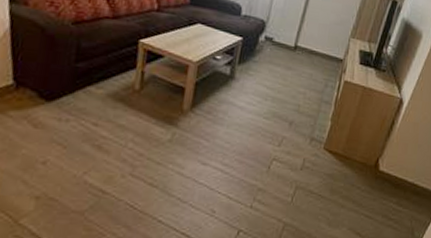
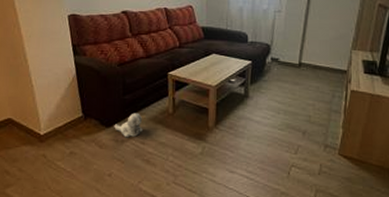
plush toy: none [57,85,99,117] -> present [114,112,143,138]

